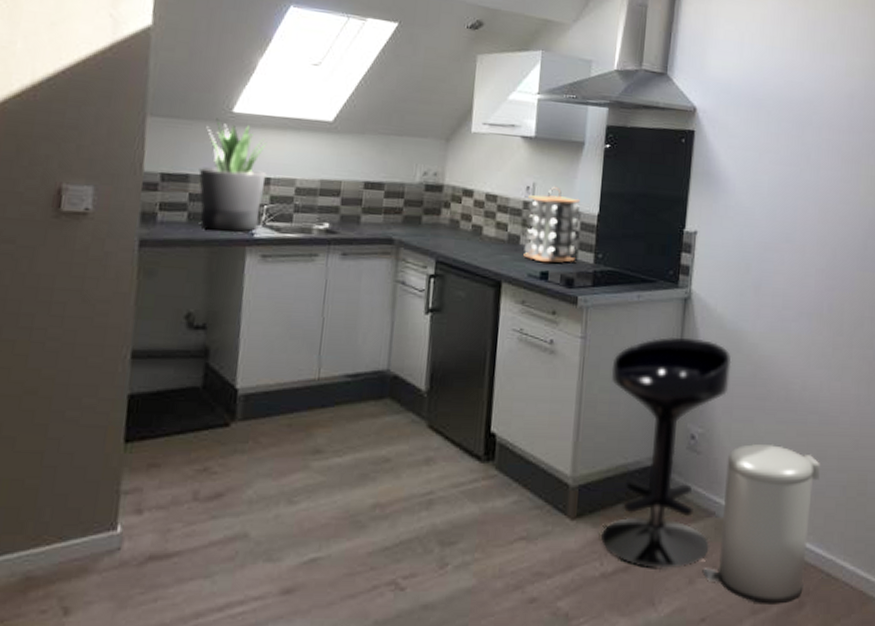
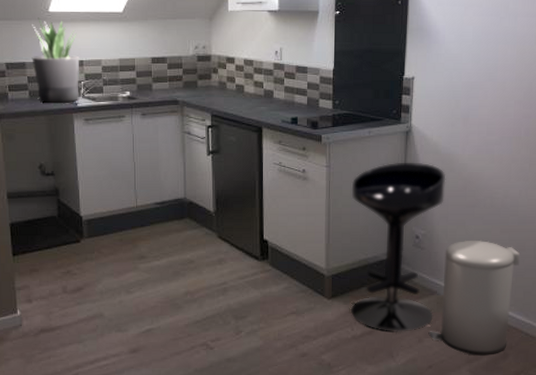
spice rack: present [523,186,580,264] -> none [277,49,318,111]

